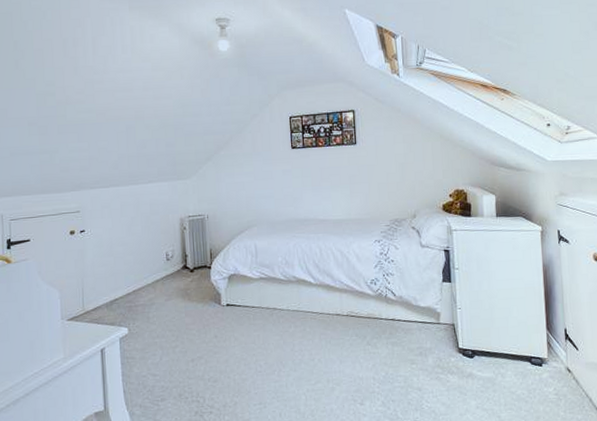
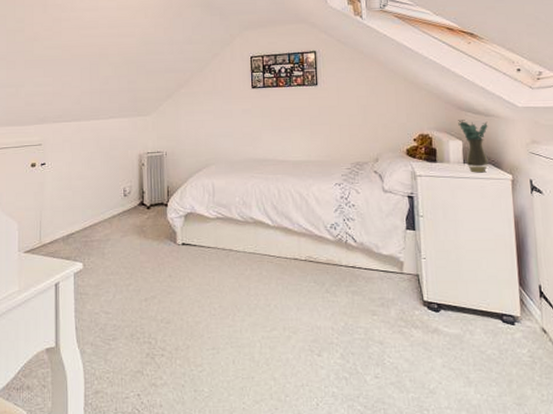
vase: none [491,174,520,226] -> present [458,120,489,173]

